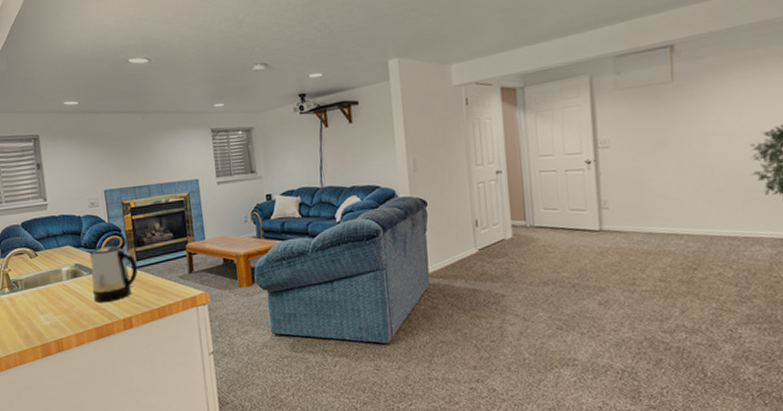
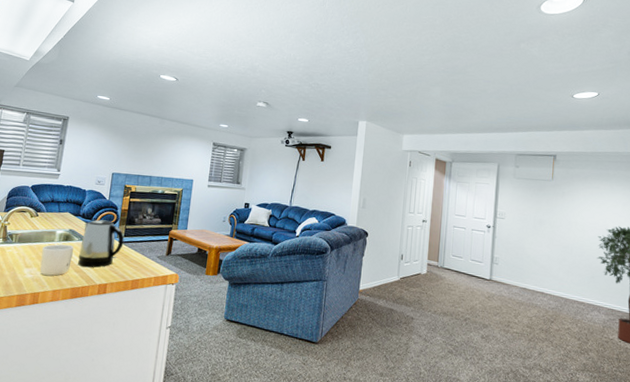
mug: none [52,281,87,319] -> present [39,244,74,276]

